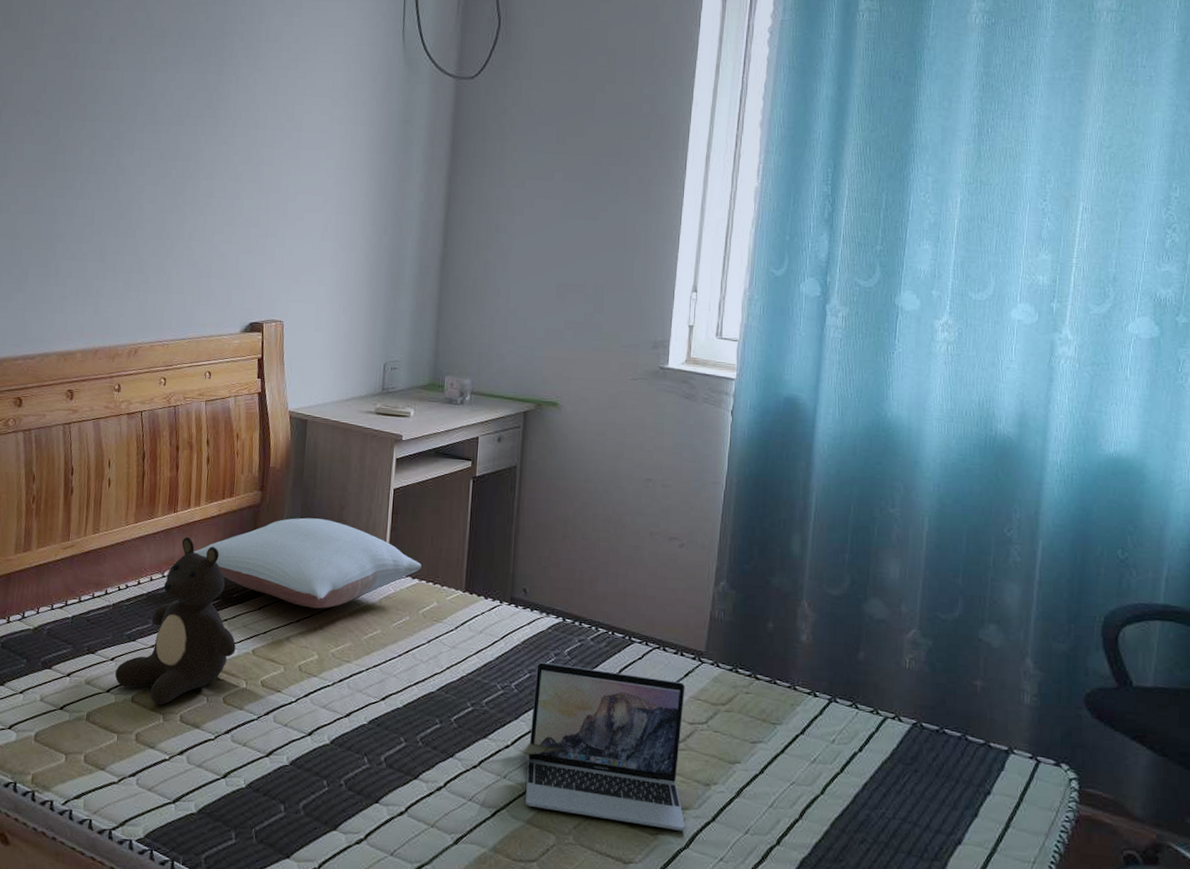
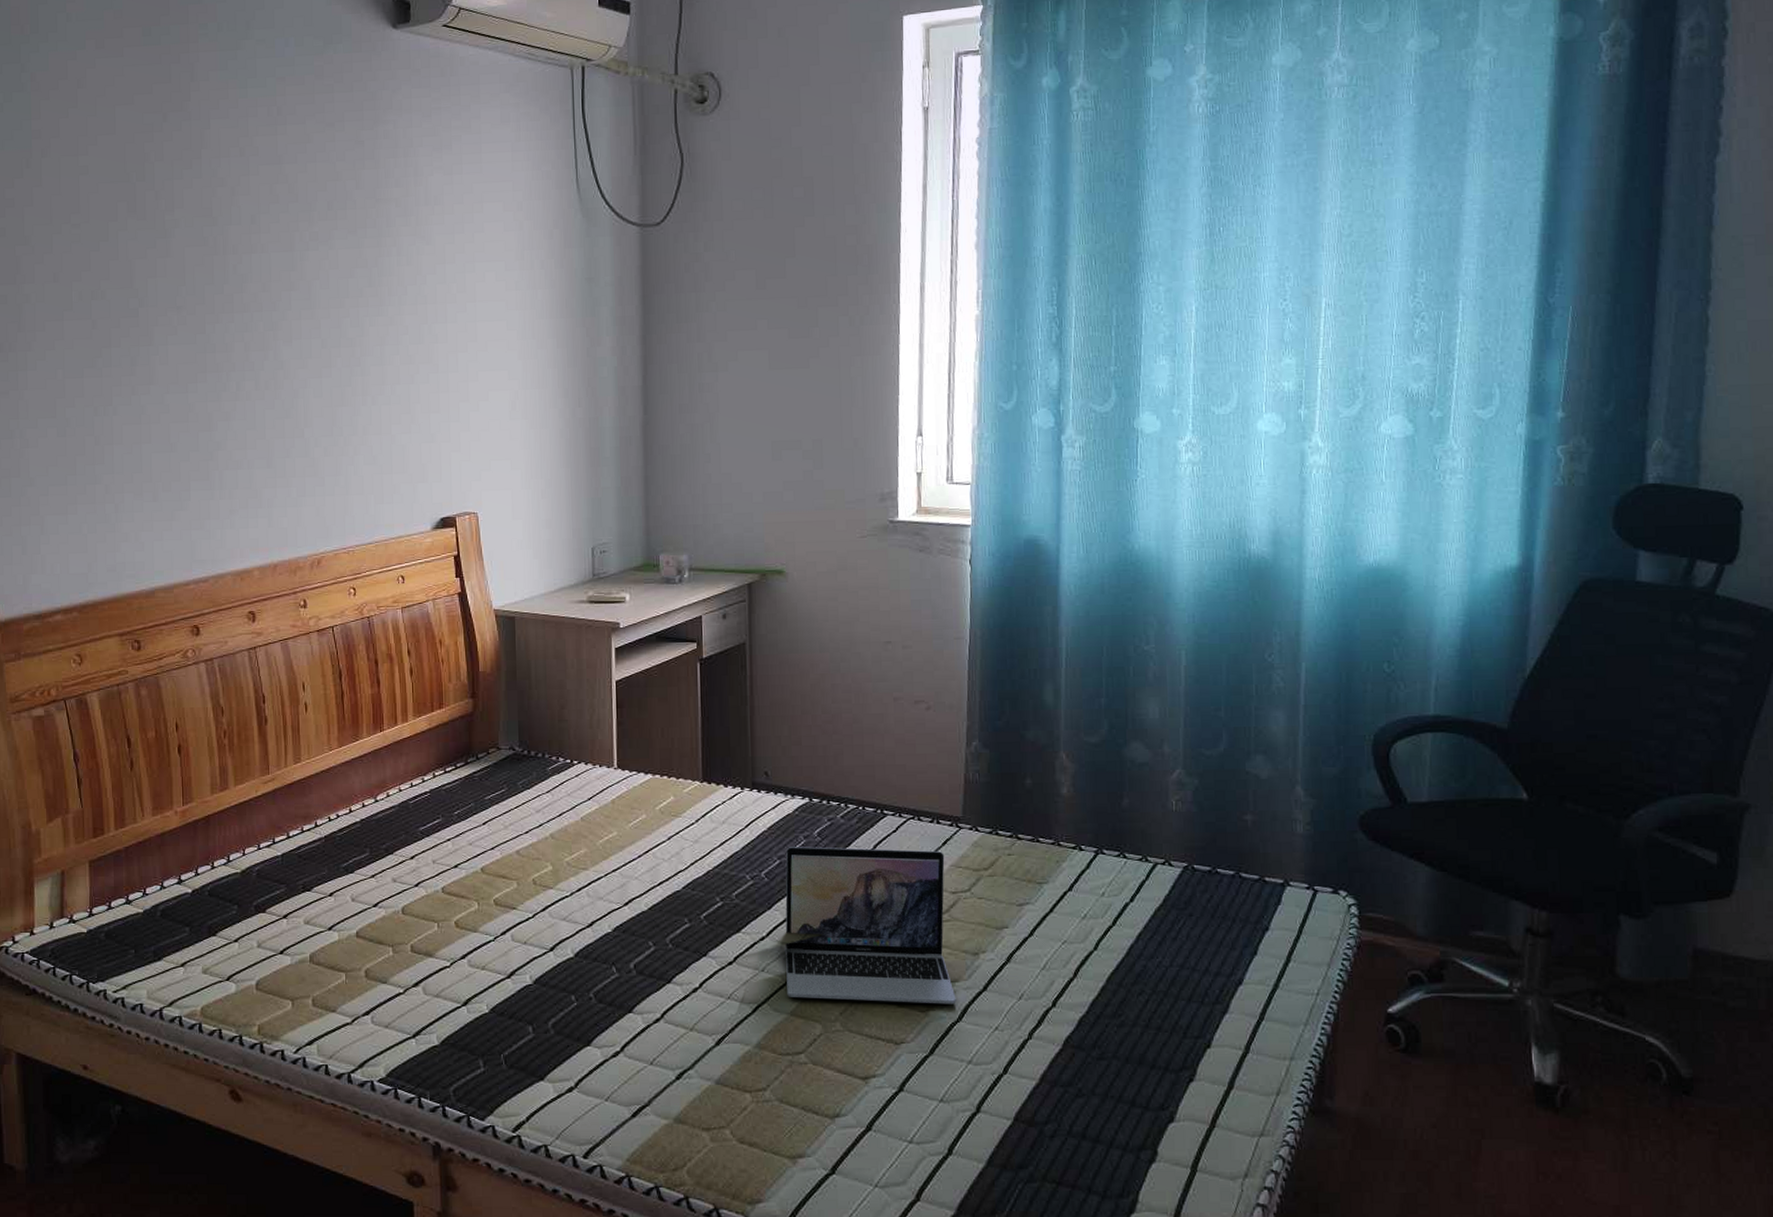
teddy bear: present [114,536,236,705] -> none [335,755,463,937]
pillow: present [193,517,421,609] -> none [406,721,653,817]

